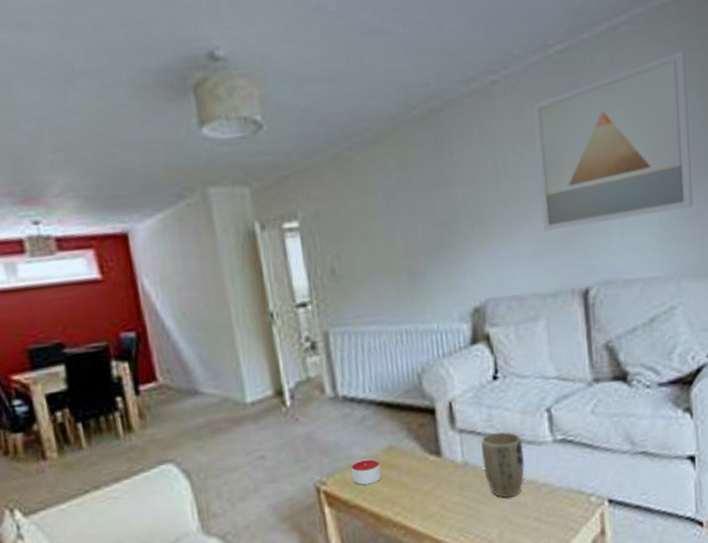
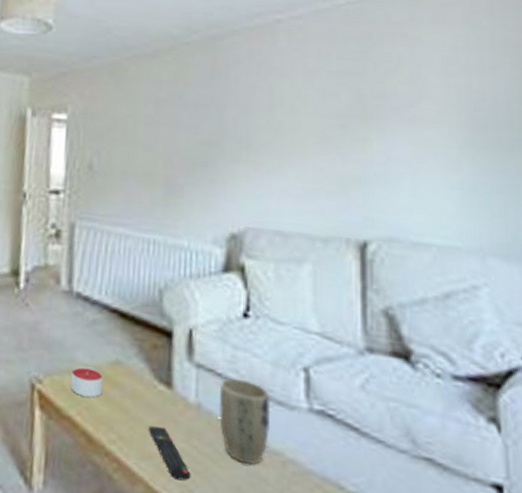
remote control: none [426,489,467,527] -> present [148,426,191,481]
wall art: present [533,50,693,231] -> none [316,17,505,178]

